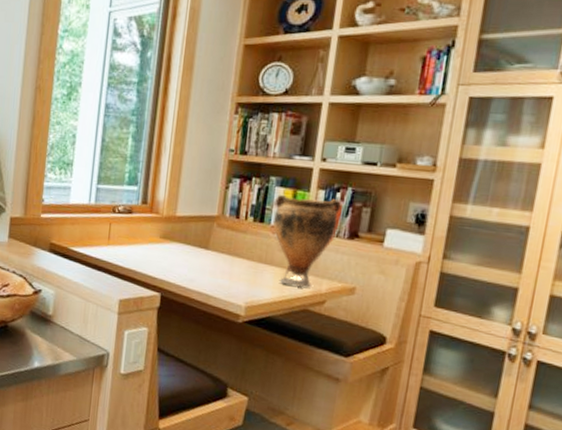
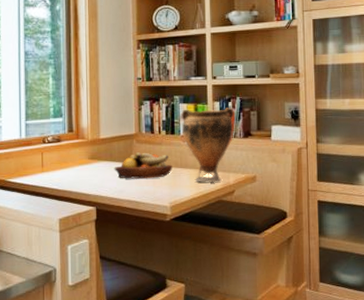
fruit bowl: none [187,238,255,272] -> present [114,152,172,179]

